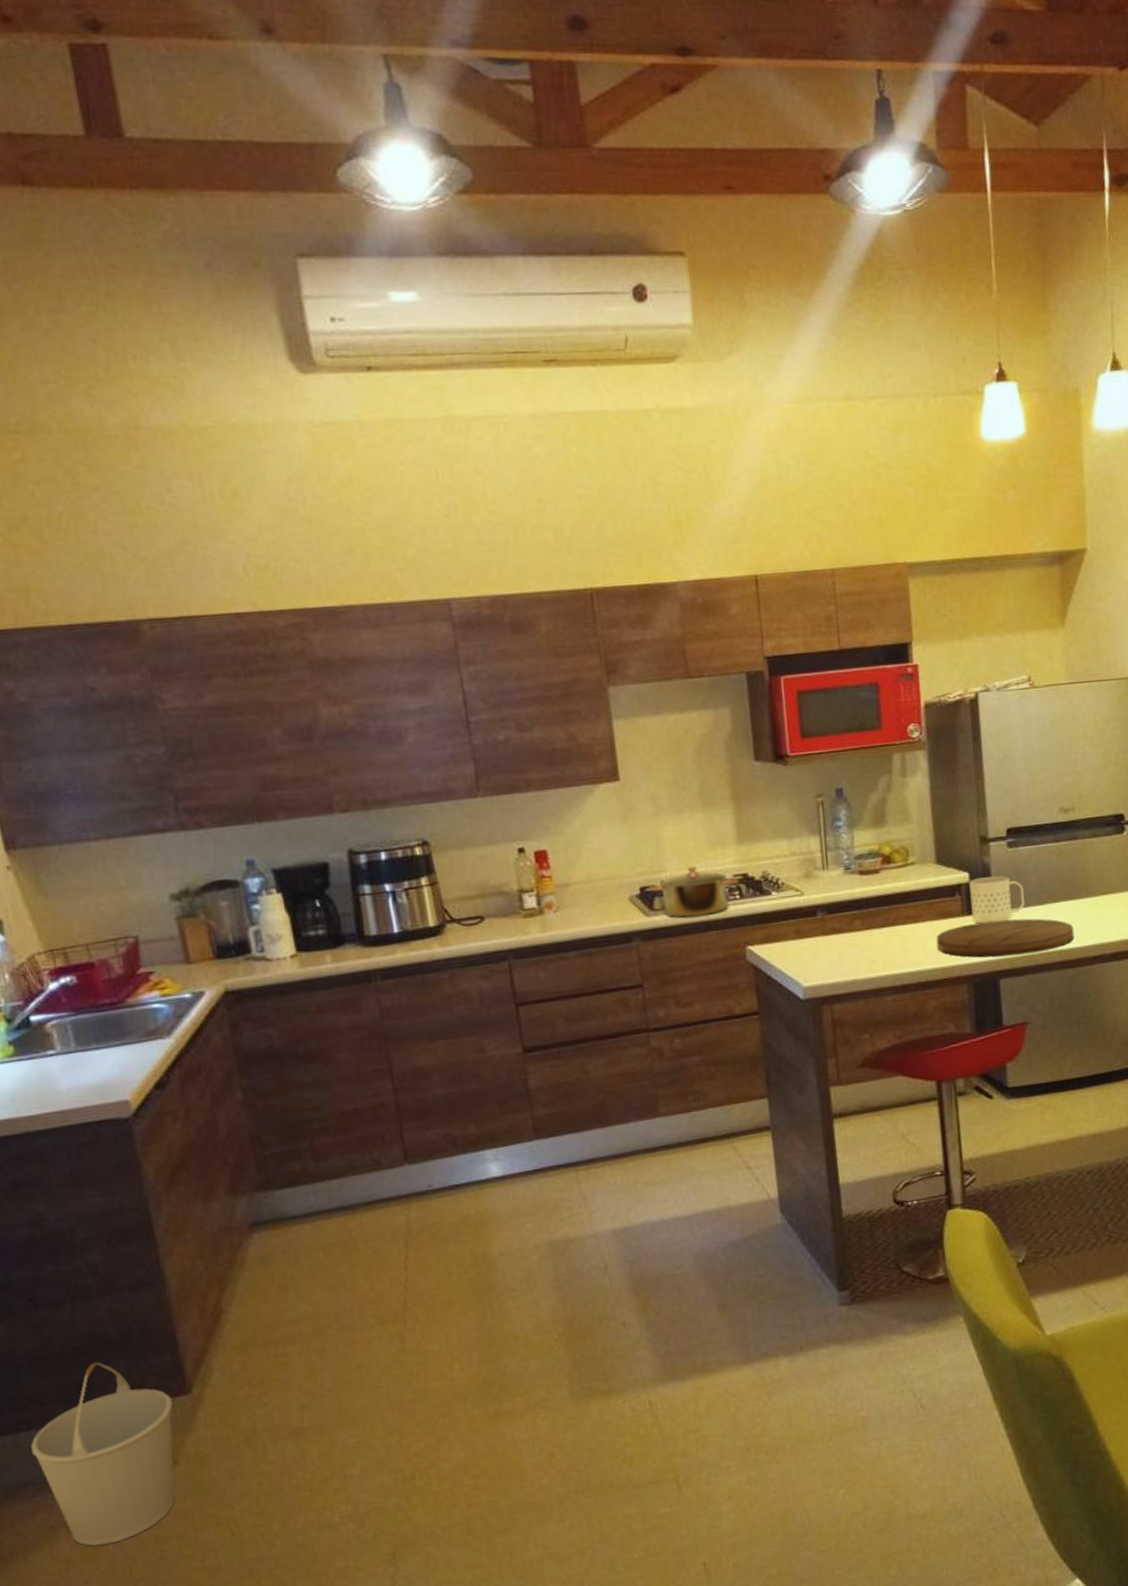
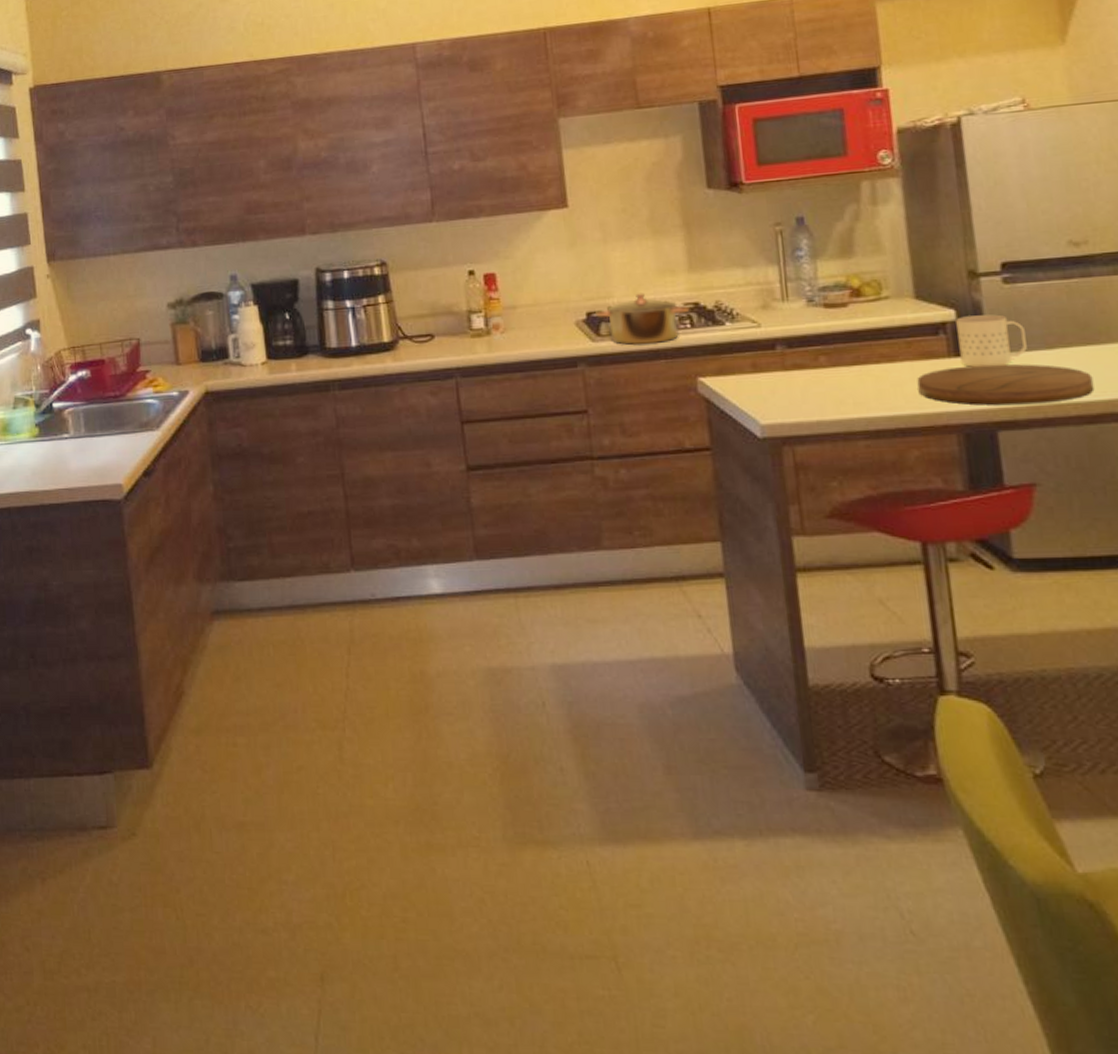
bucket: present [31,1361,175,1546] -> none [21,723,136,904]

